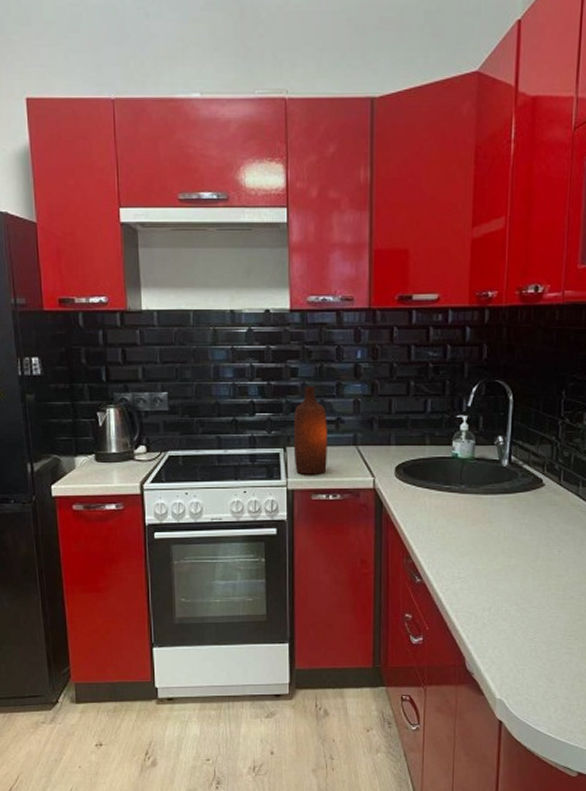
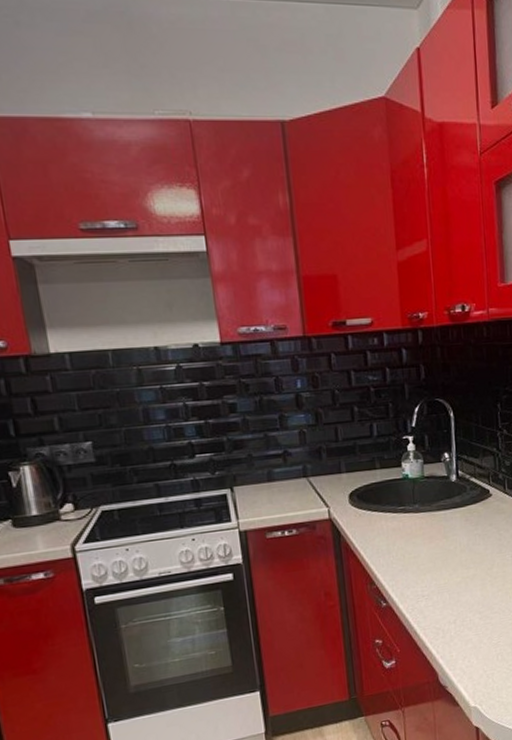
bottle: present [293,386,327,475] -> none [237,421,279,514]

